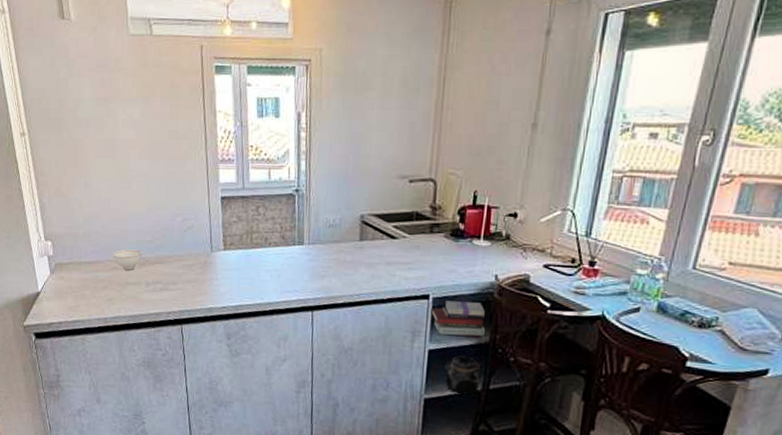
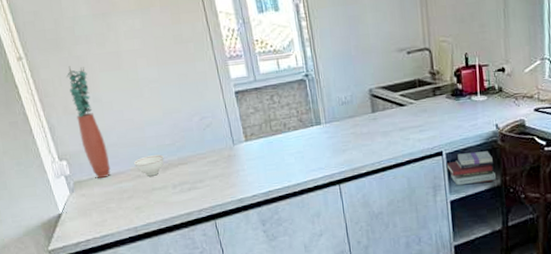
vase: none [62,148,91,264] -> present [66,66,111,178]
jar: present [445,355,482,395] -> none [467,200,500,236]

